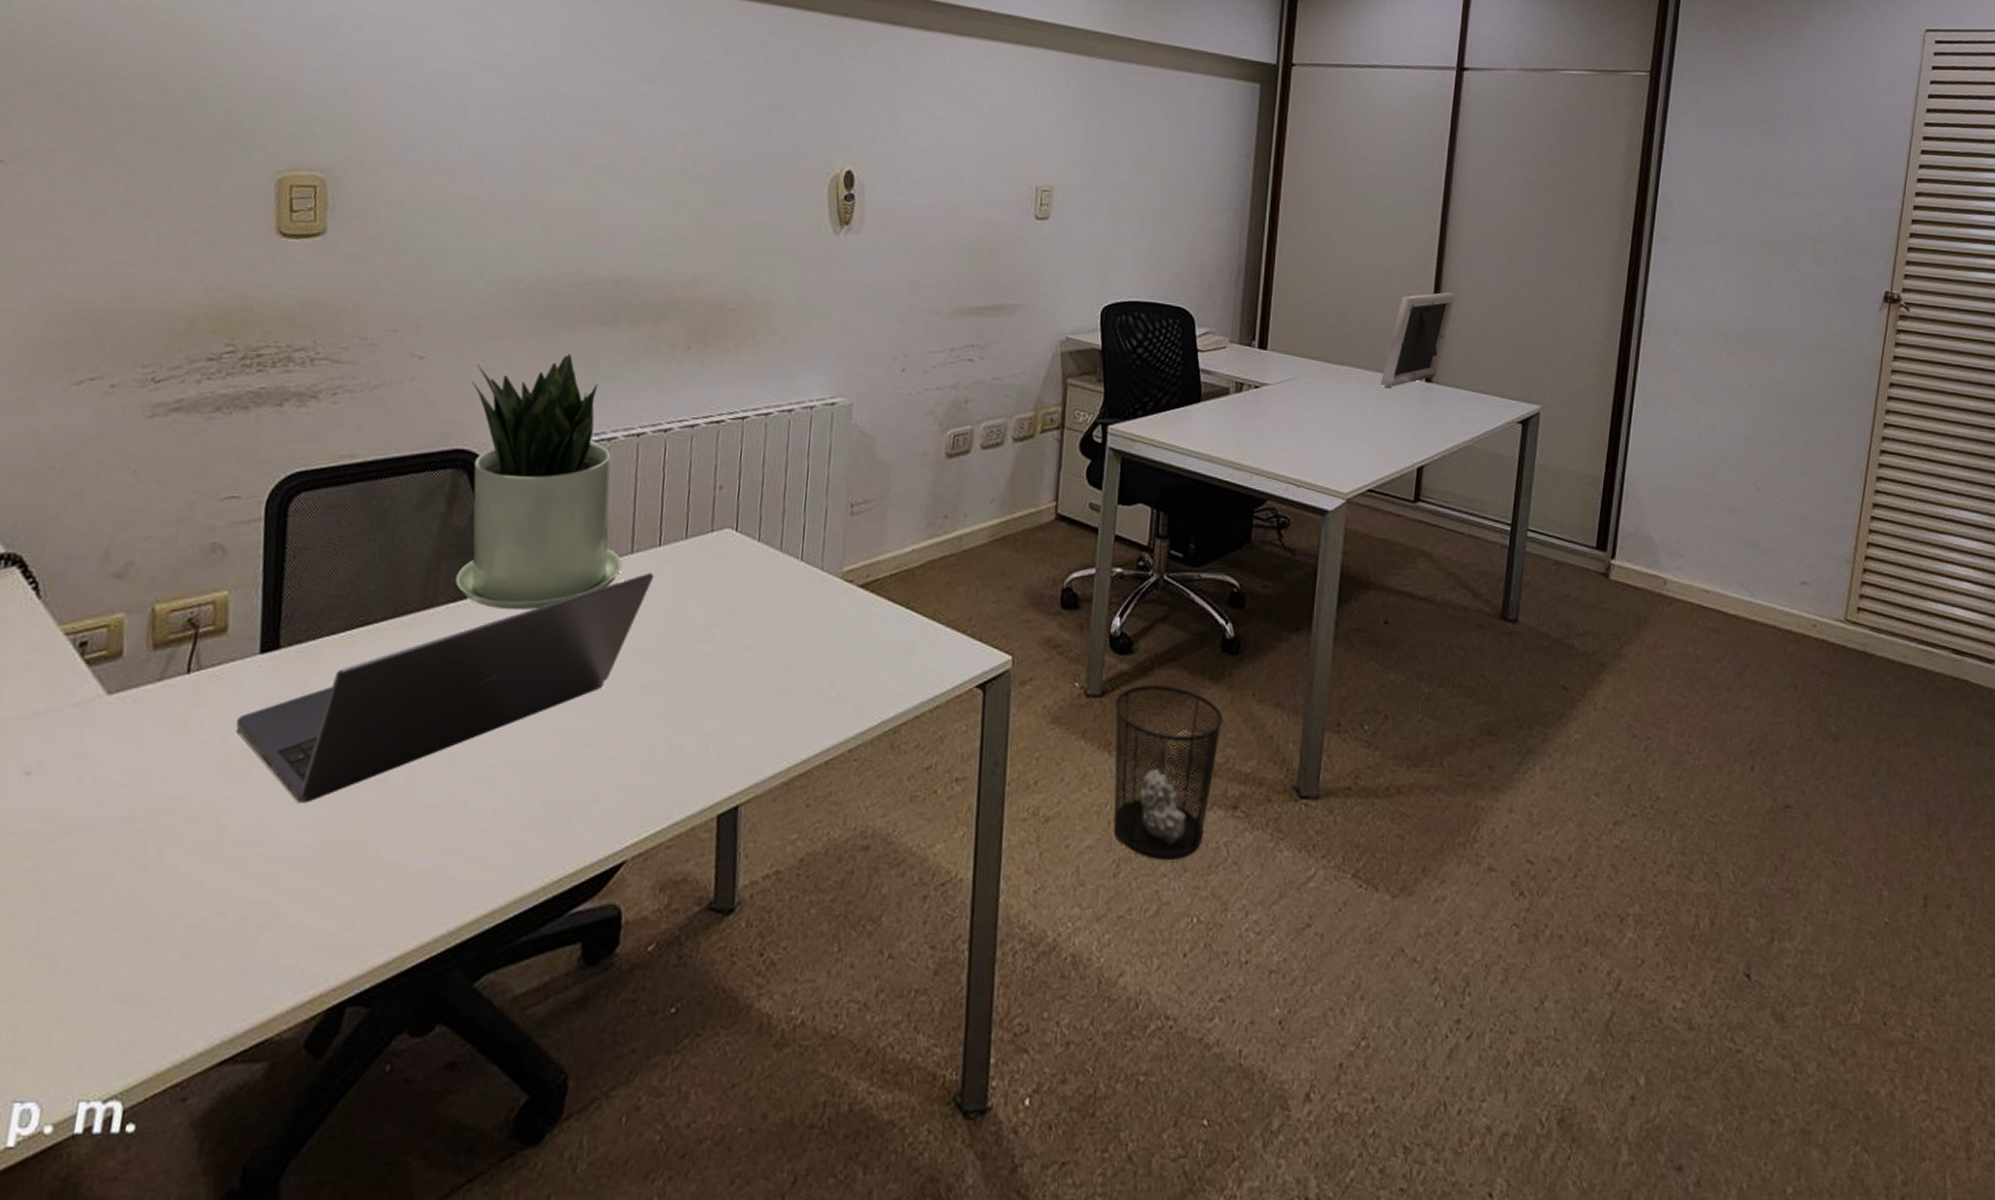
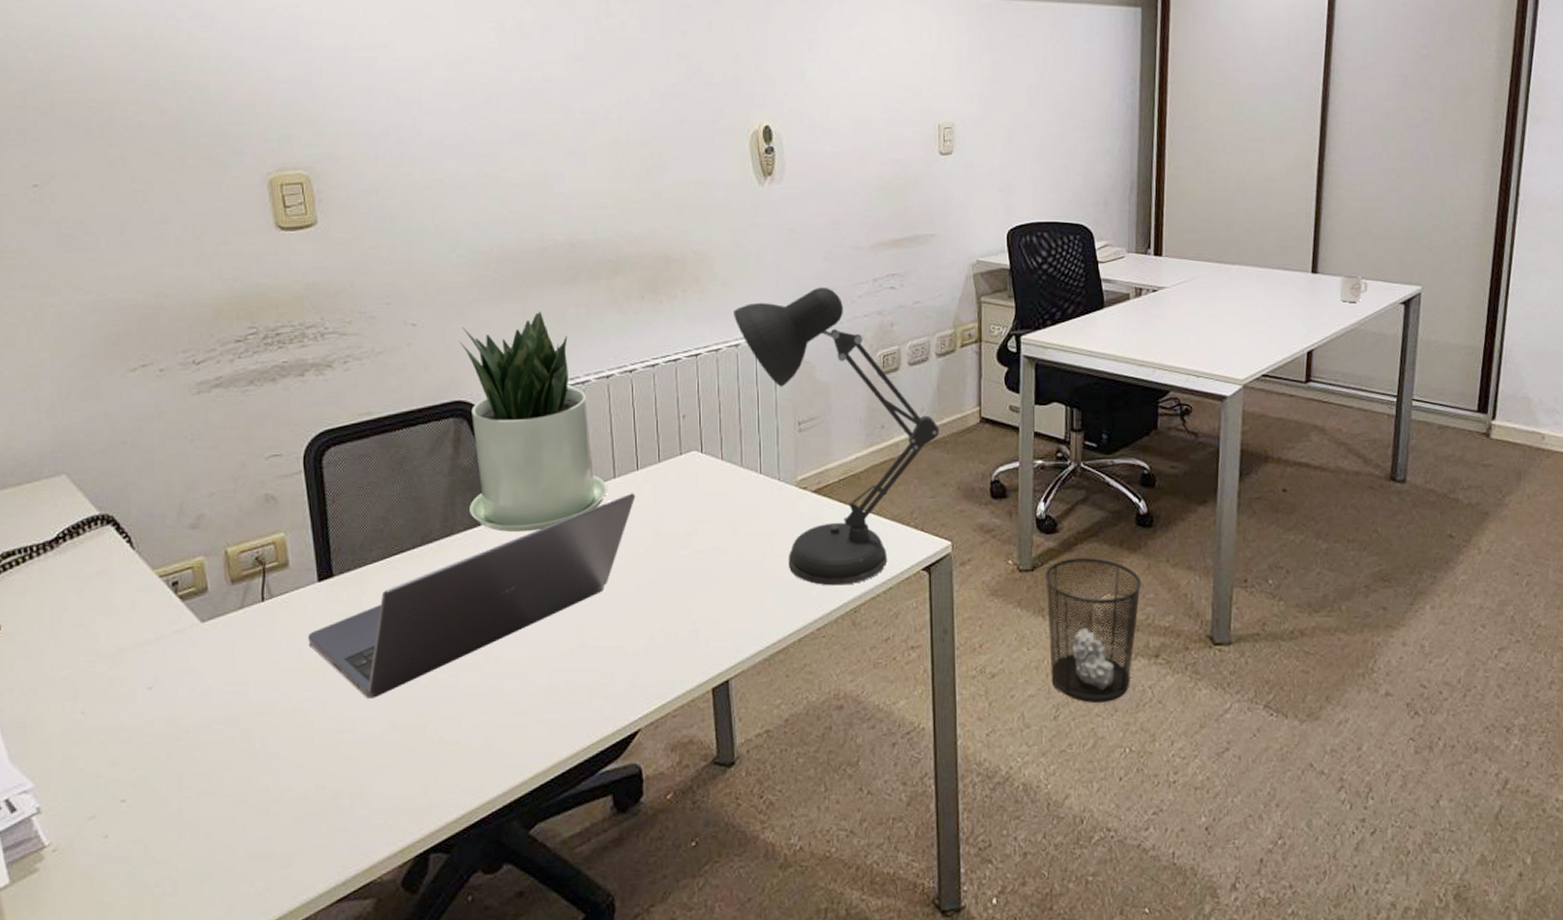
desk lamp: none [790,352,1010,700] -> present [734,287,940,586]
picture frame: present [1380,292,1456,388] -> none [1269,188,1338,282]
mug: none [1454,386,1485,417] -> present [1339,274,1368,302]

